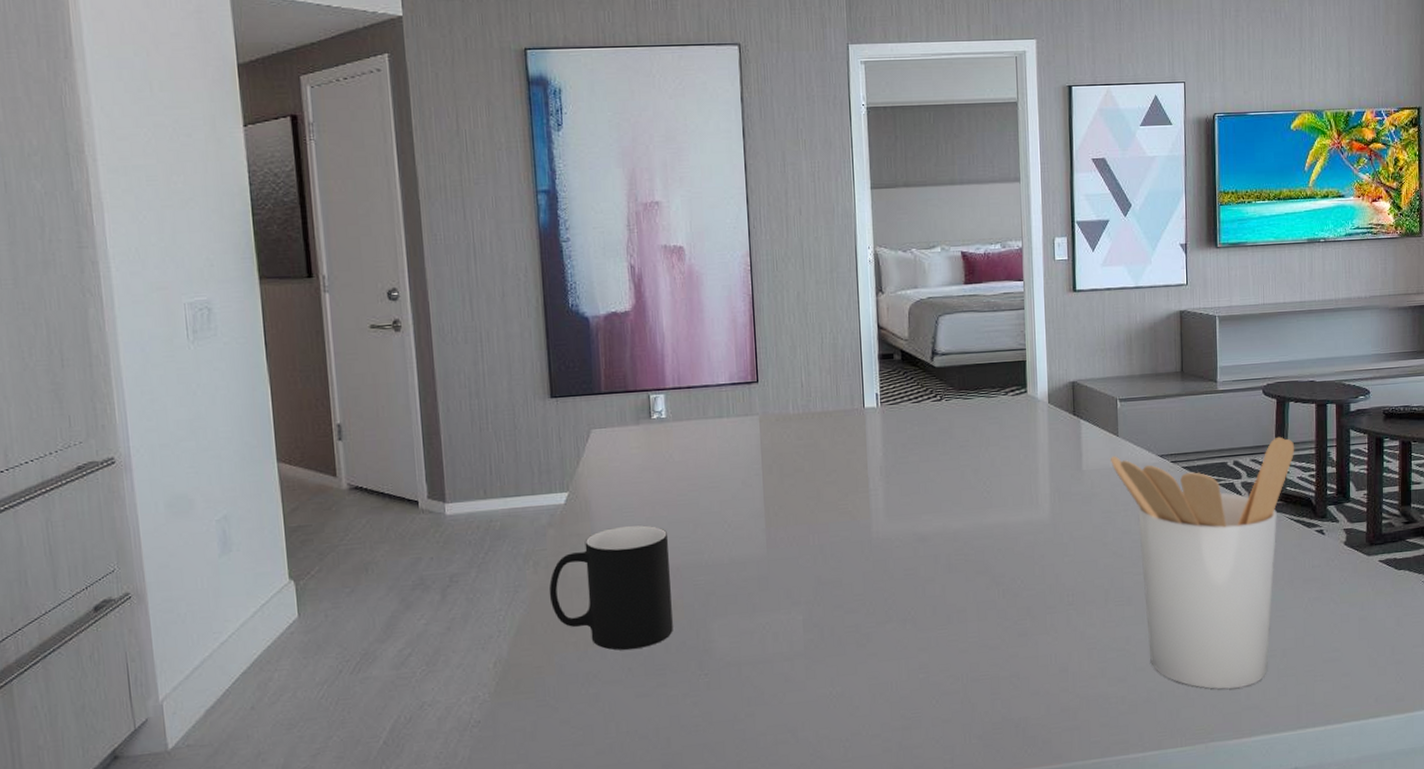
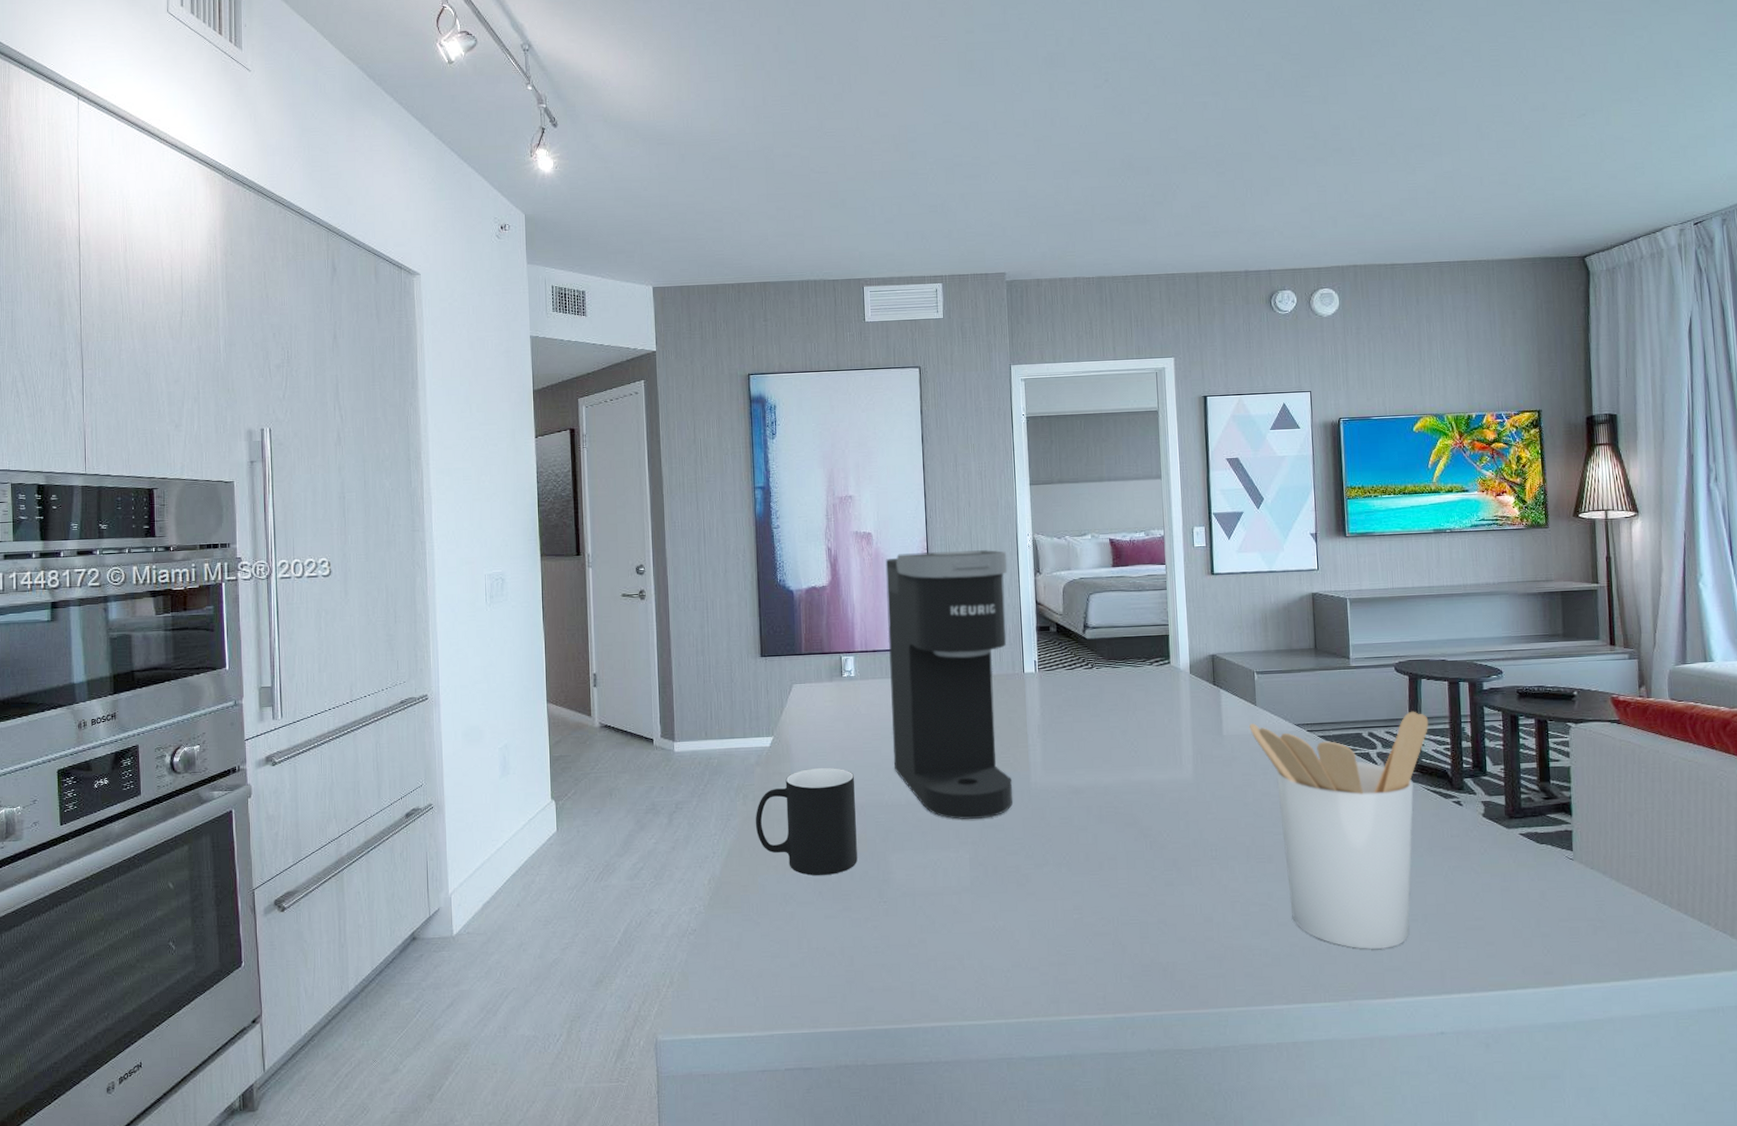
coffee maker: none [700,266,852,577] -> present [885,550,1013,819]

